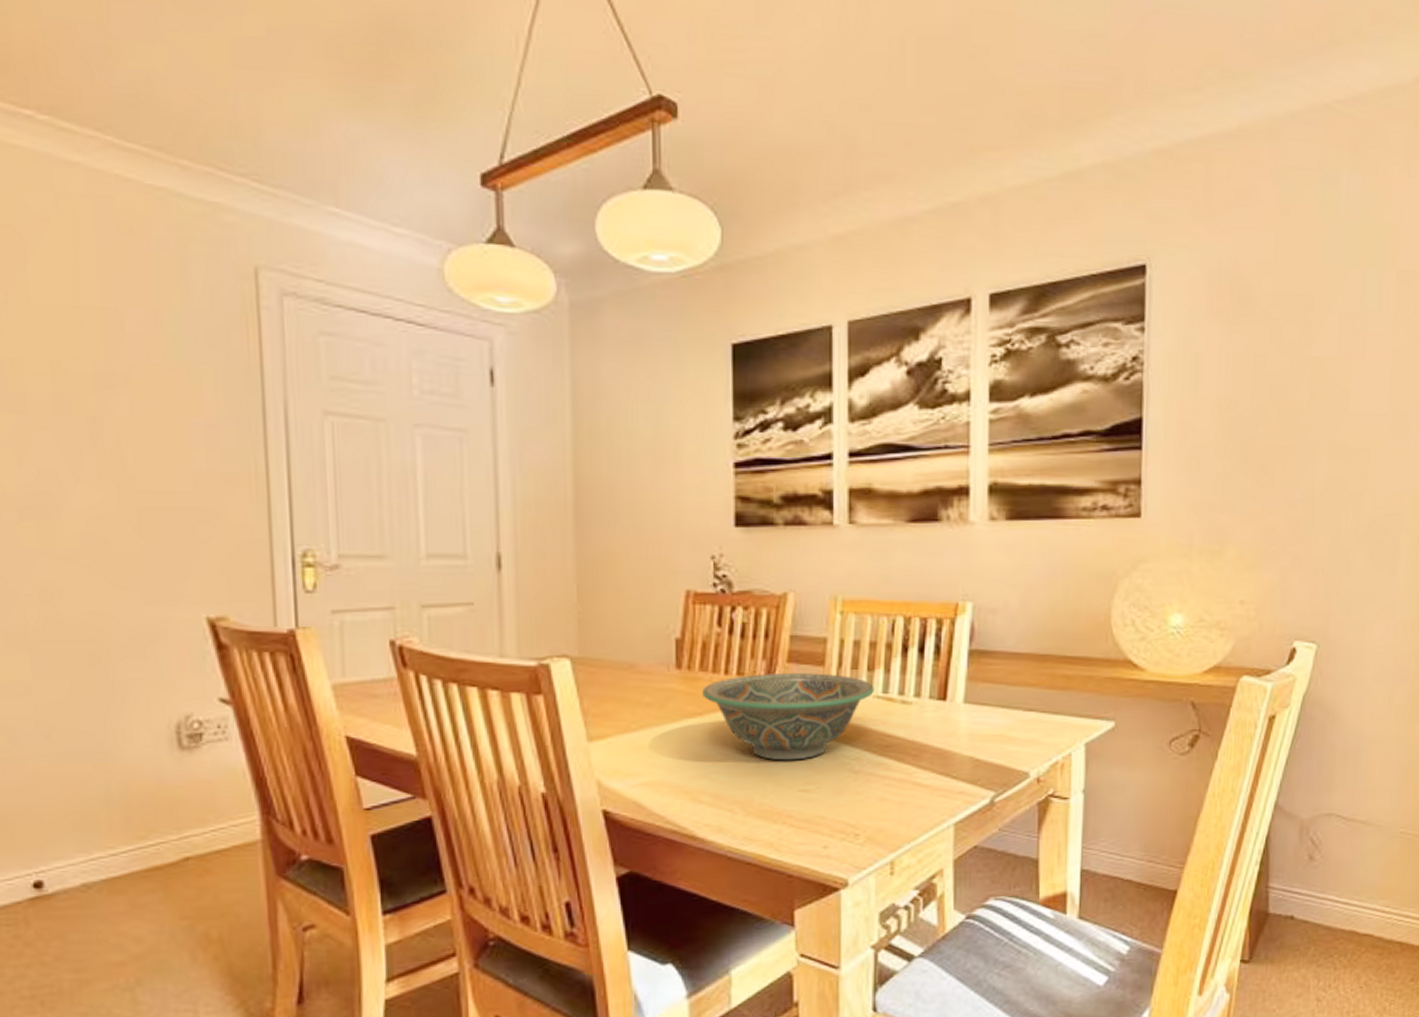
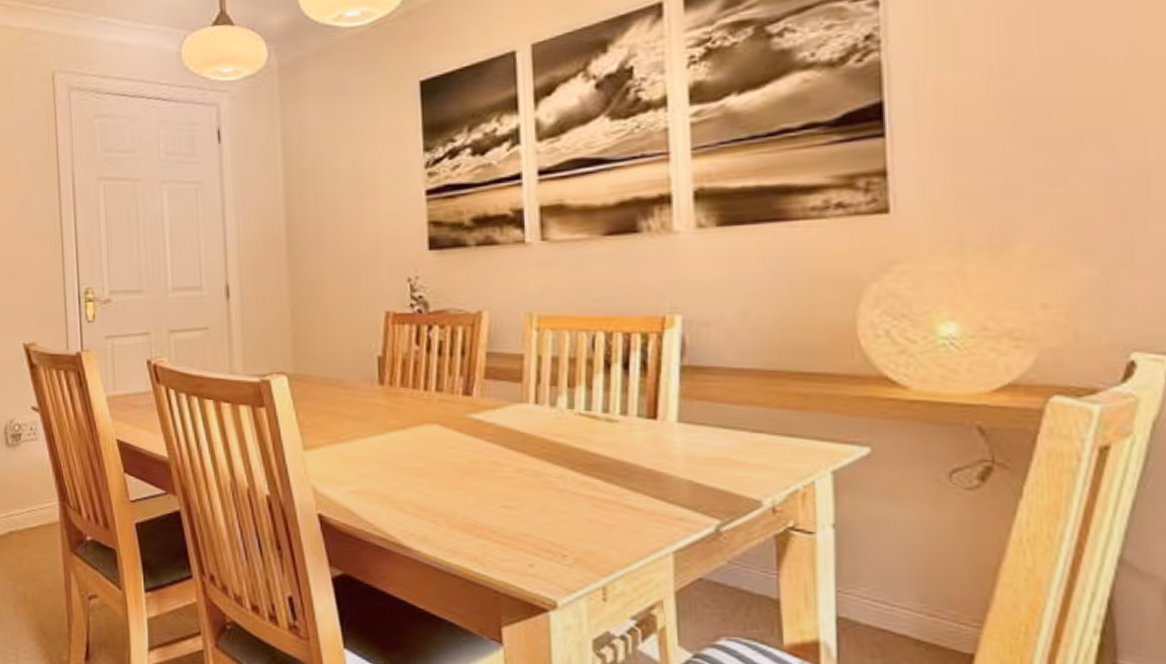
decorative bowl: present [702,673,874,761] -> none [404,389,576,476]

